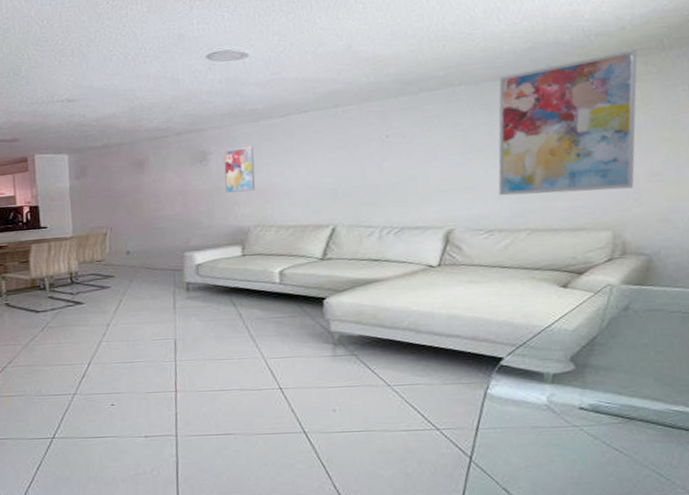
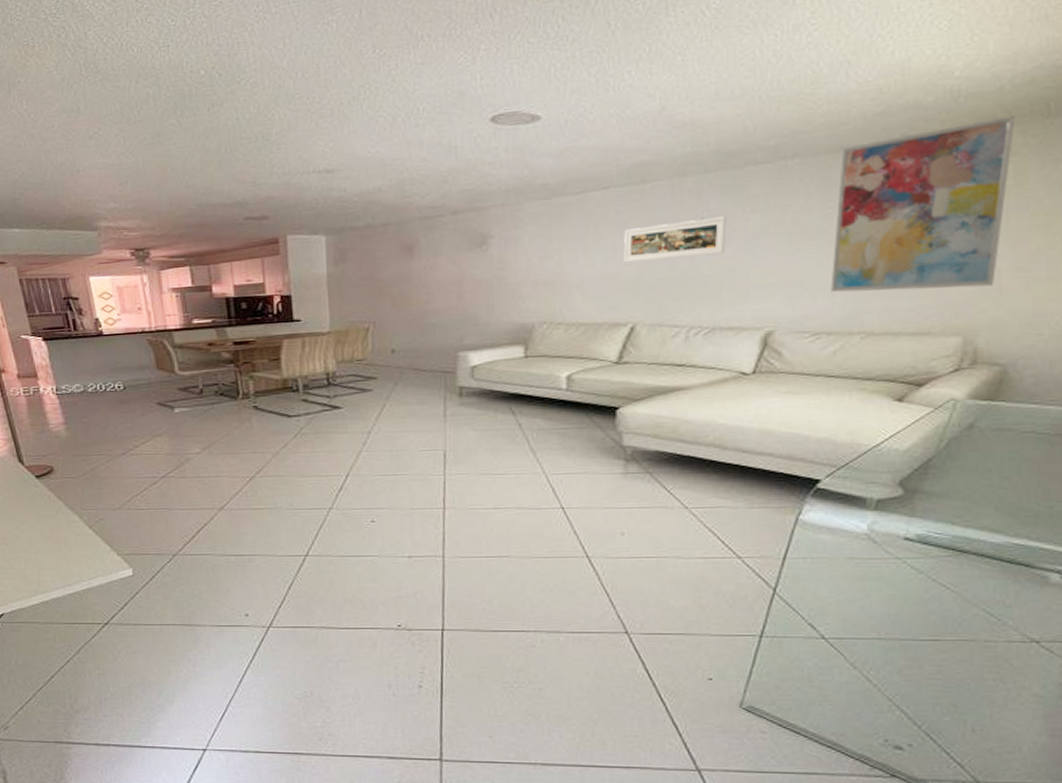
wall art: present [223,146,255,193] -> none [506,228,543,284]
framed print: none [322,134,408,174] -> present [623,216,726,263]

